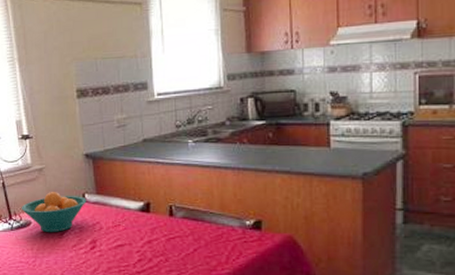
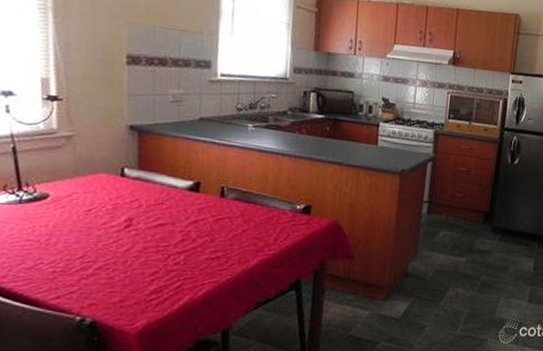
fruit bowl: present [21,192,86,233] -> none [36,163,126,209]

